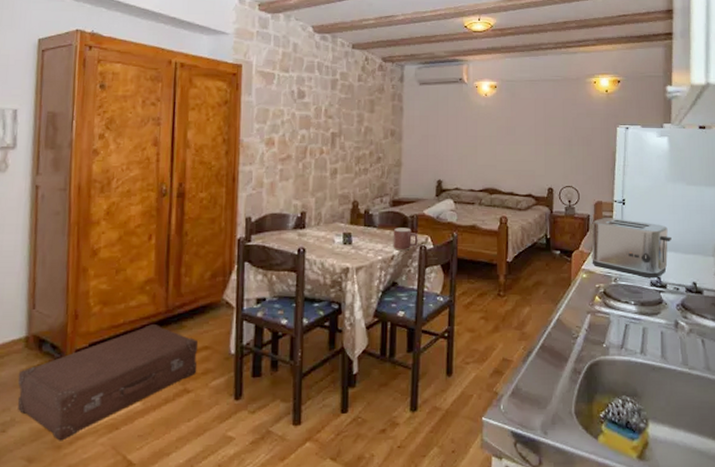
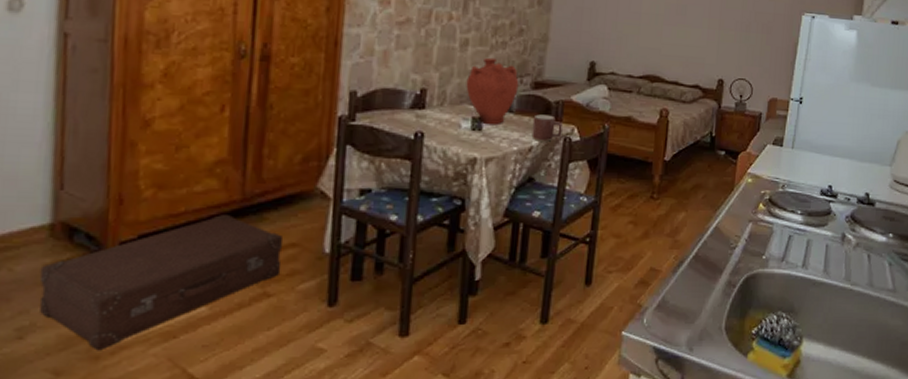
vase: none [337,182,380,239] -> present [466,57,519,126]
toaster: present [591,218,672,279] -> none [759,117,848,187]

